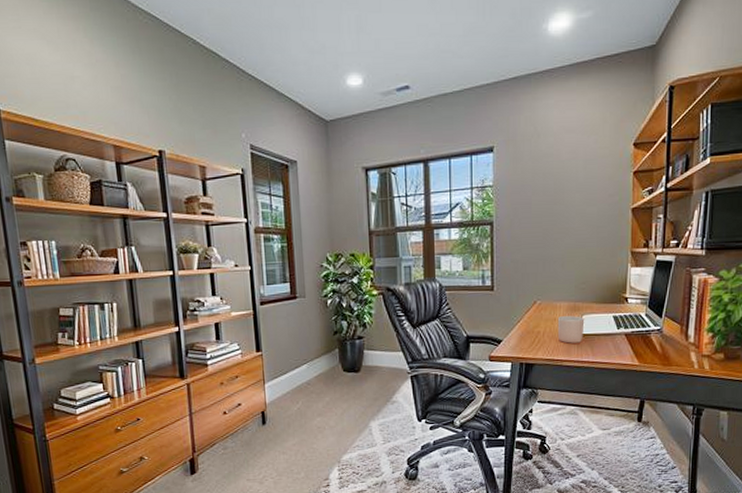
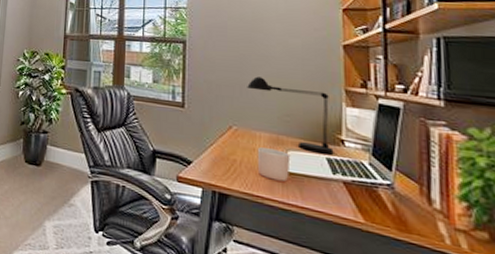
desk lamp: none [549,249,619,314] -> present [247,76,334,156]

